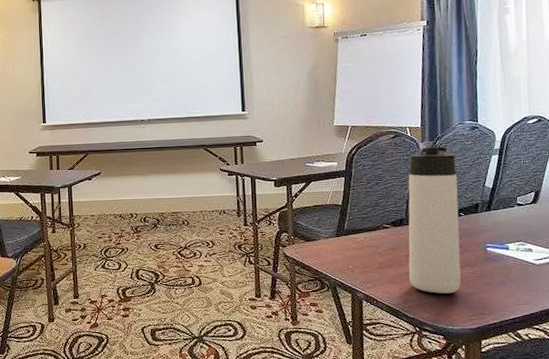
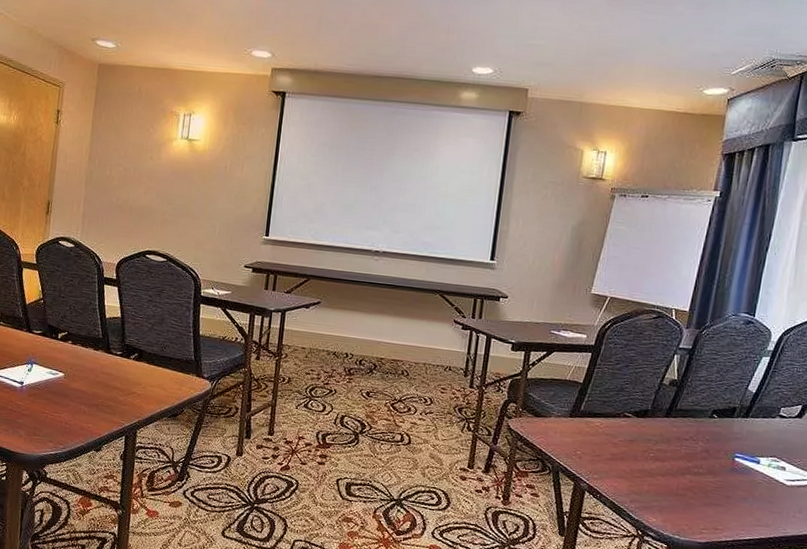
thermos bottle: present [408,146,461,294] -> none [641,334,721,501]

